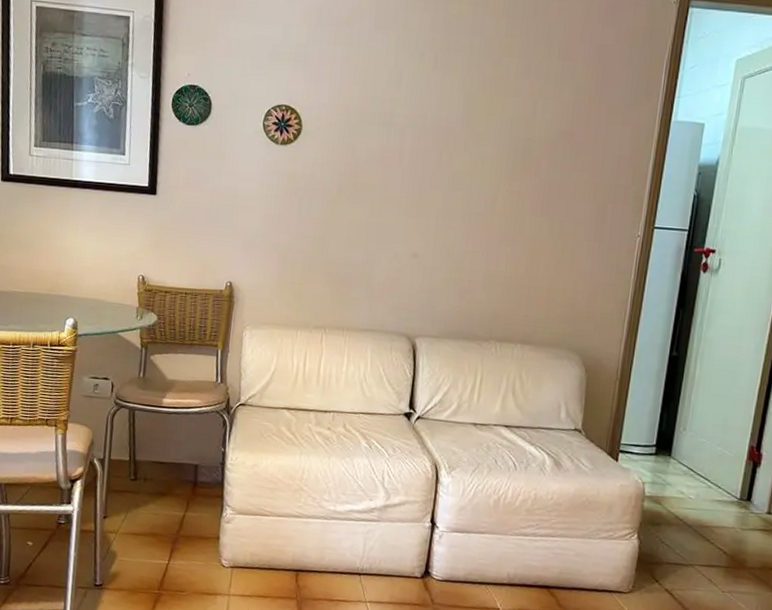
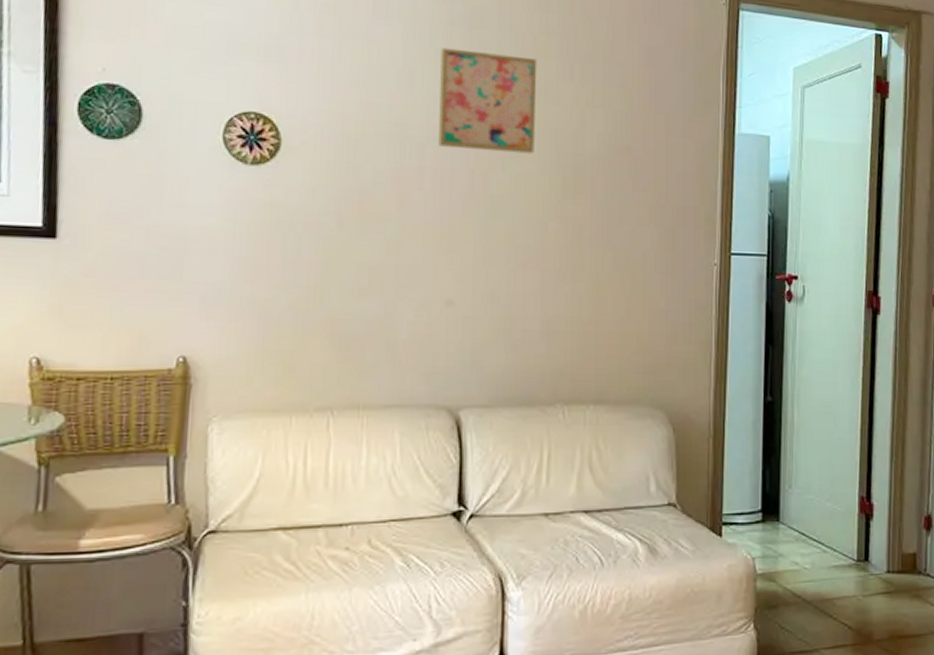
wall art: none [415,51,501,138] -> present [437,47,537,154]

